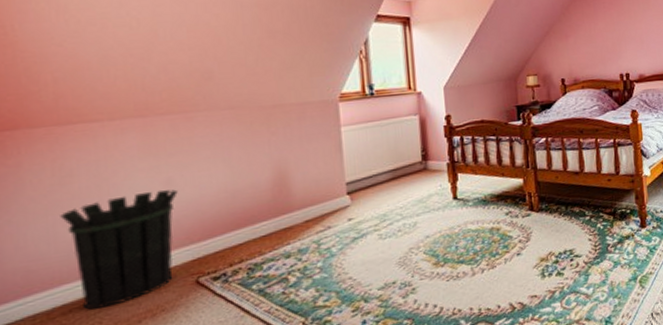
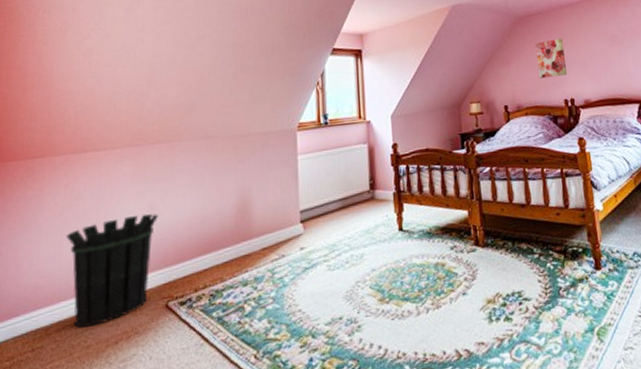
wall art: none [593,14,625,53] -> present [534,38,568,79]

